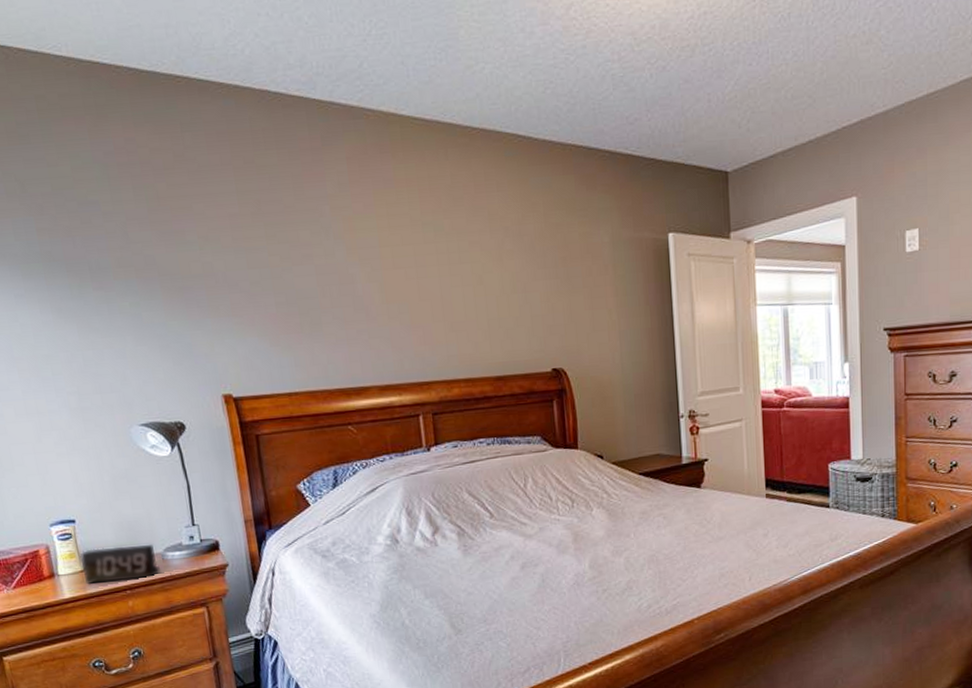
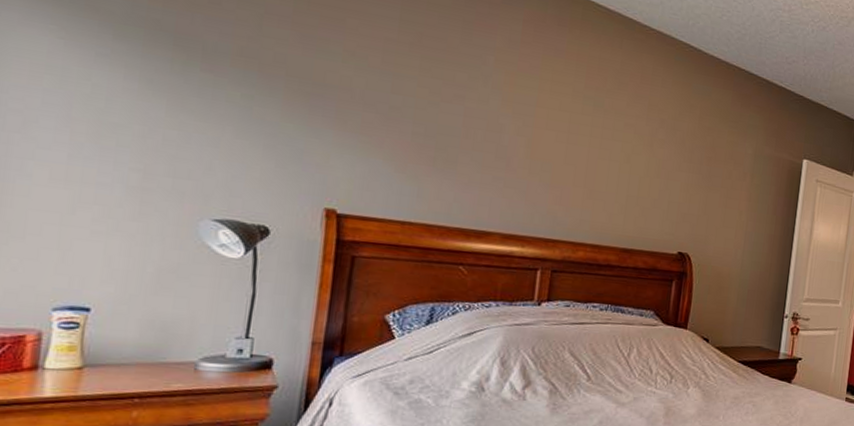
alarm clock: present [80,544,160,585] -> none [79,344,188,389]

